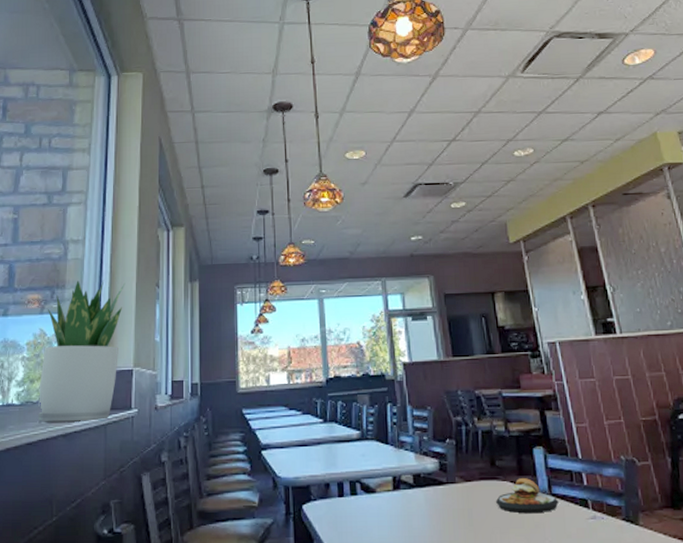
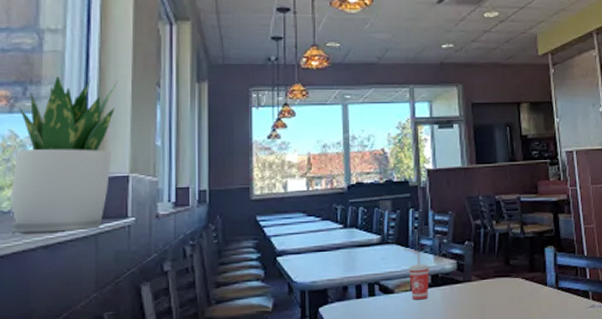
beverage cup: none [383,445,411,502] -> present [403,248,430,300]
burger: present [495,478,559,514] -> none [507,274,564,306]

